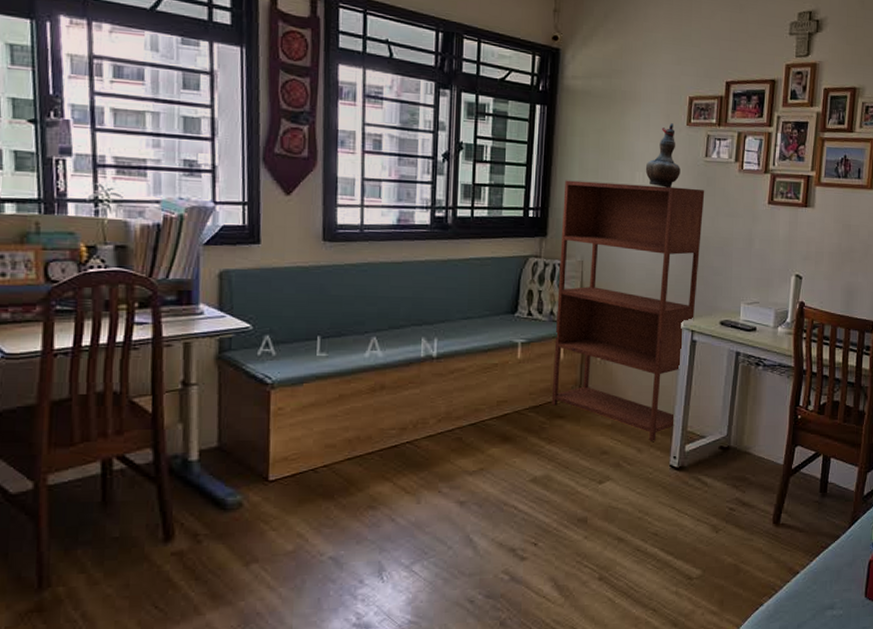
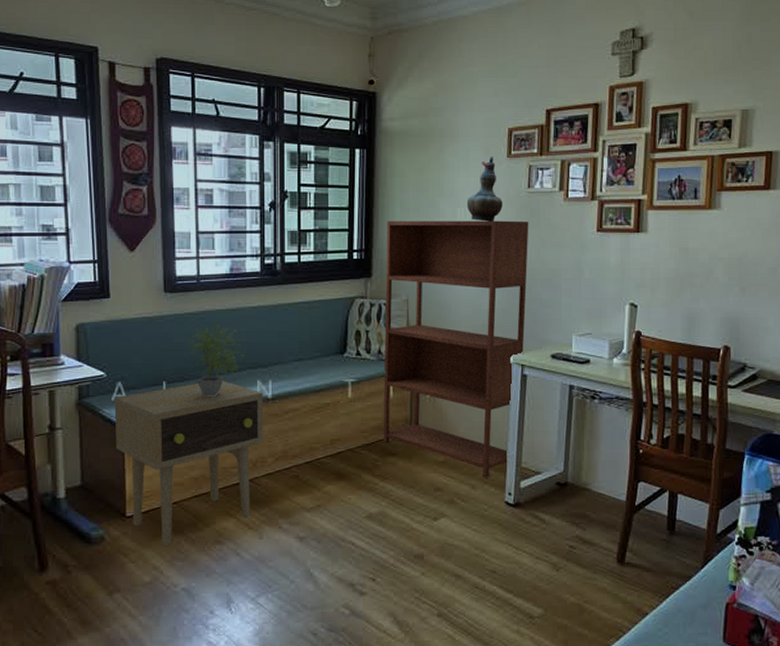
side table: none [260,337,428,512] -> present [114,381,264,546]
potted plant: none [346,274,410,355] -> present [187,321,245,398]

